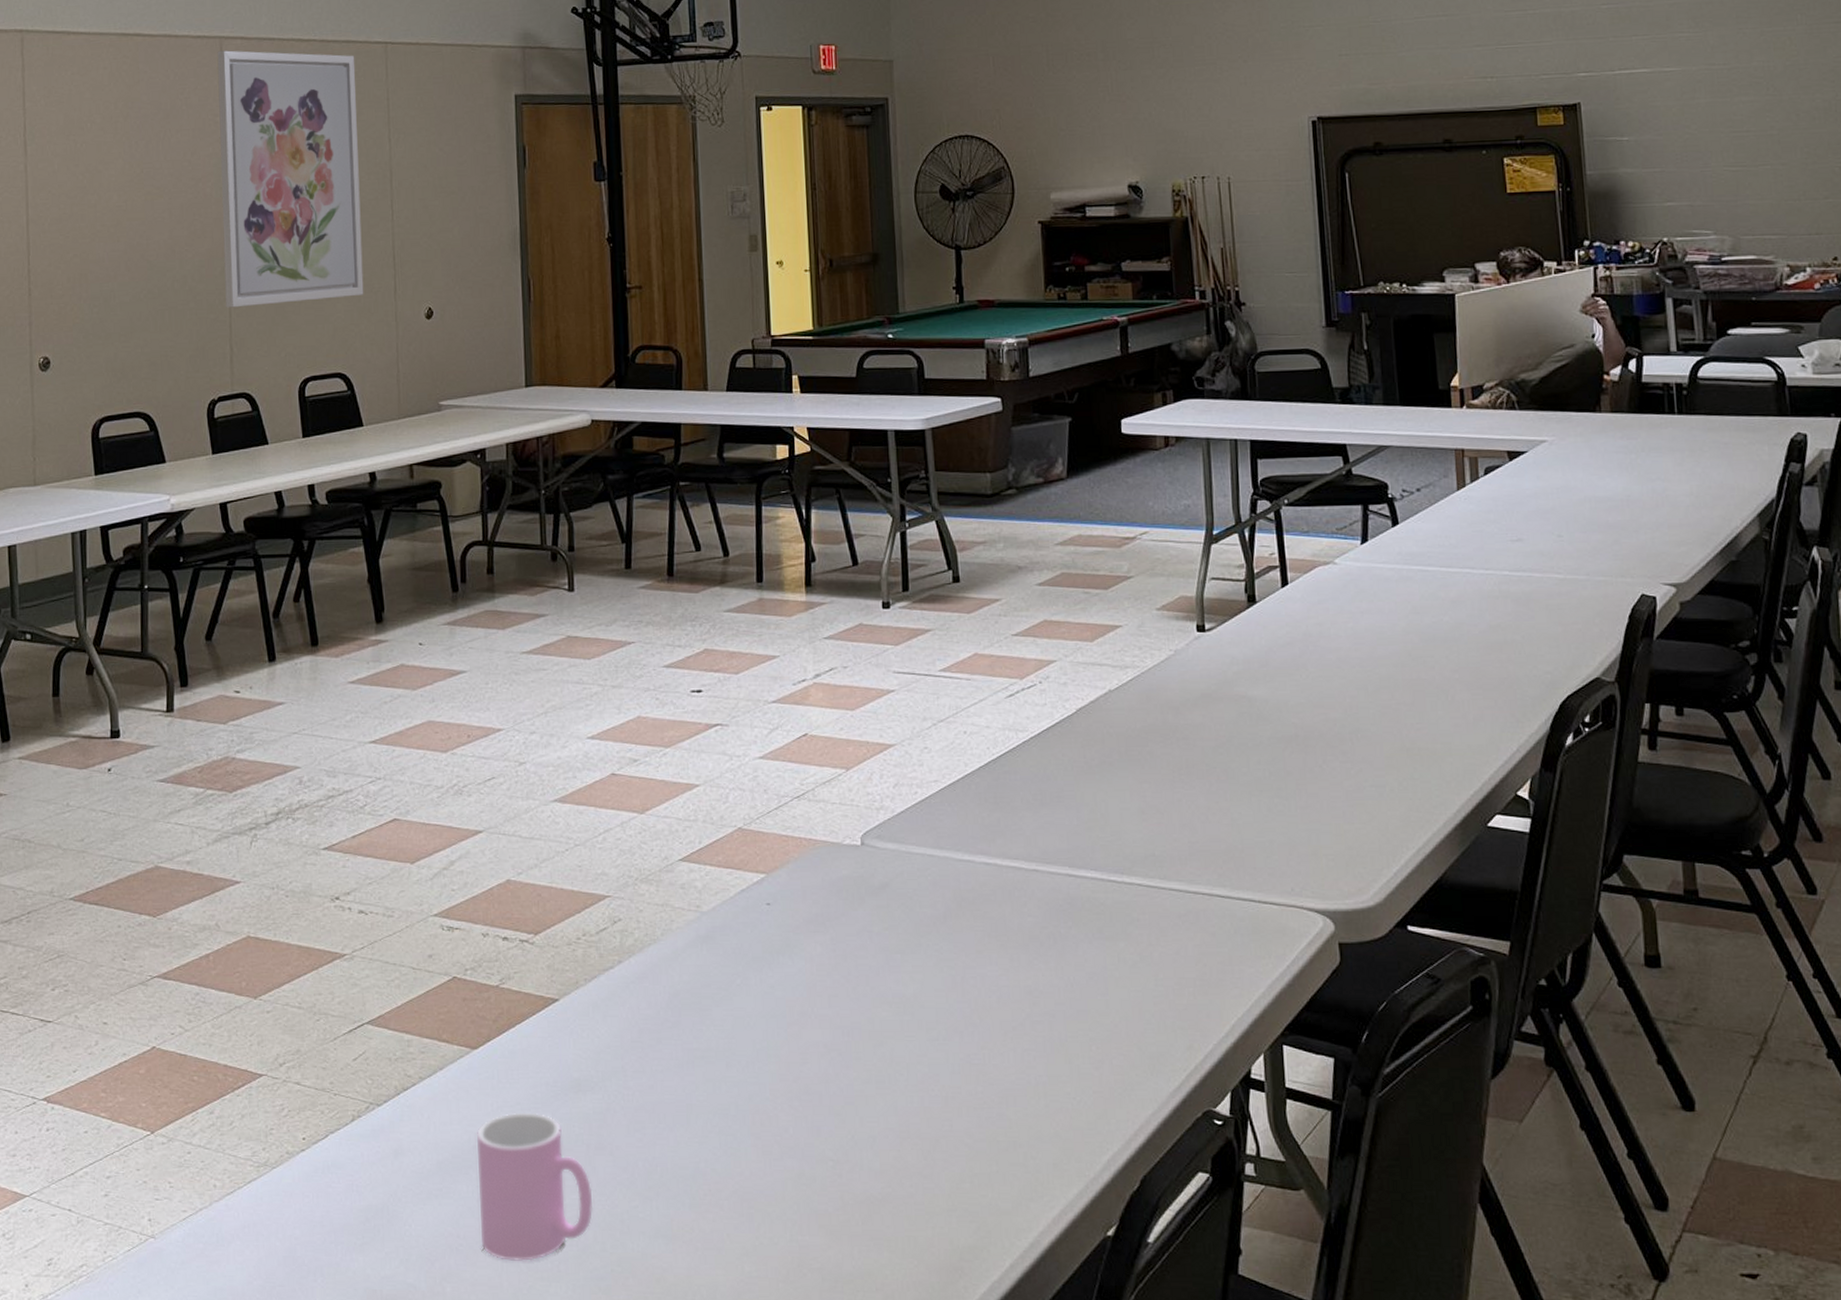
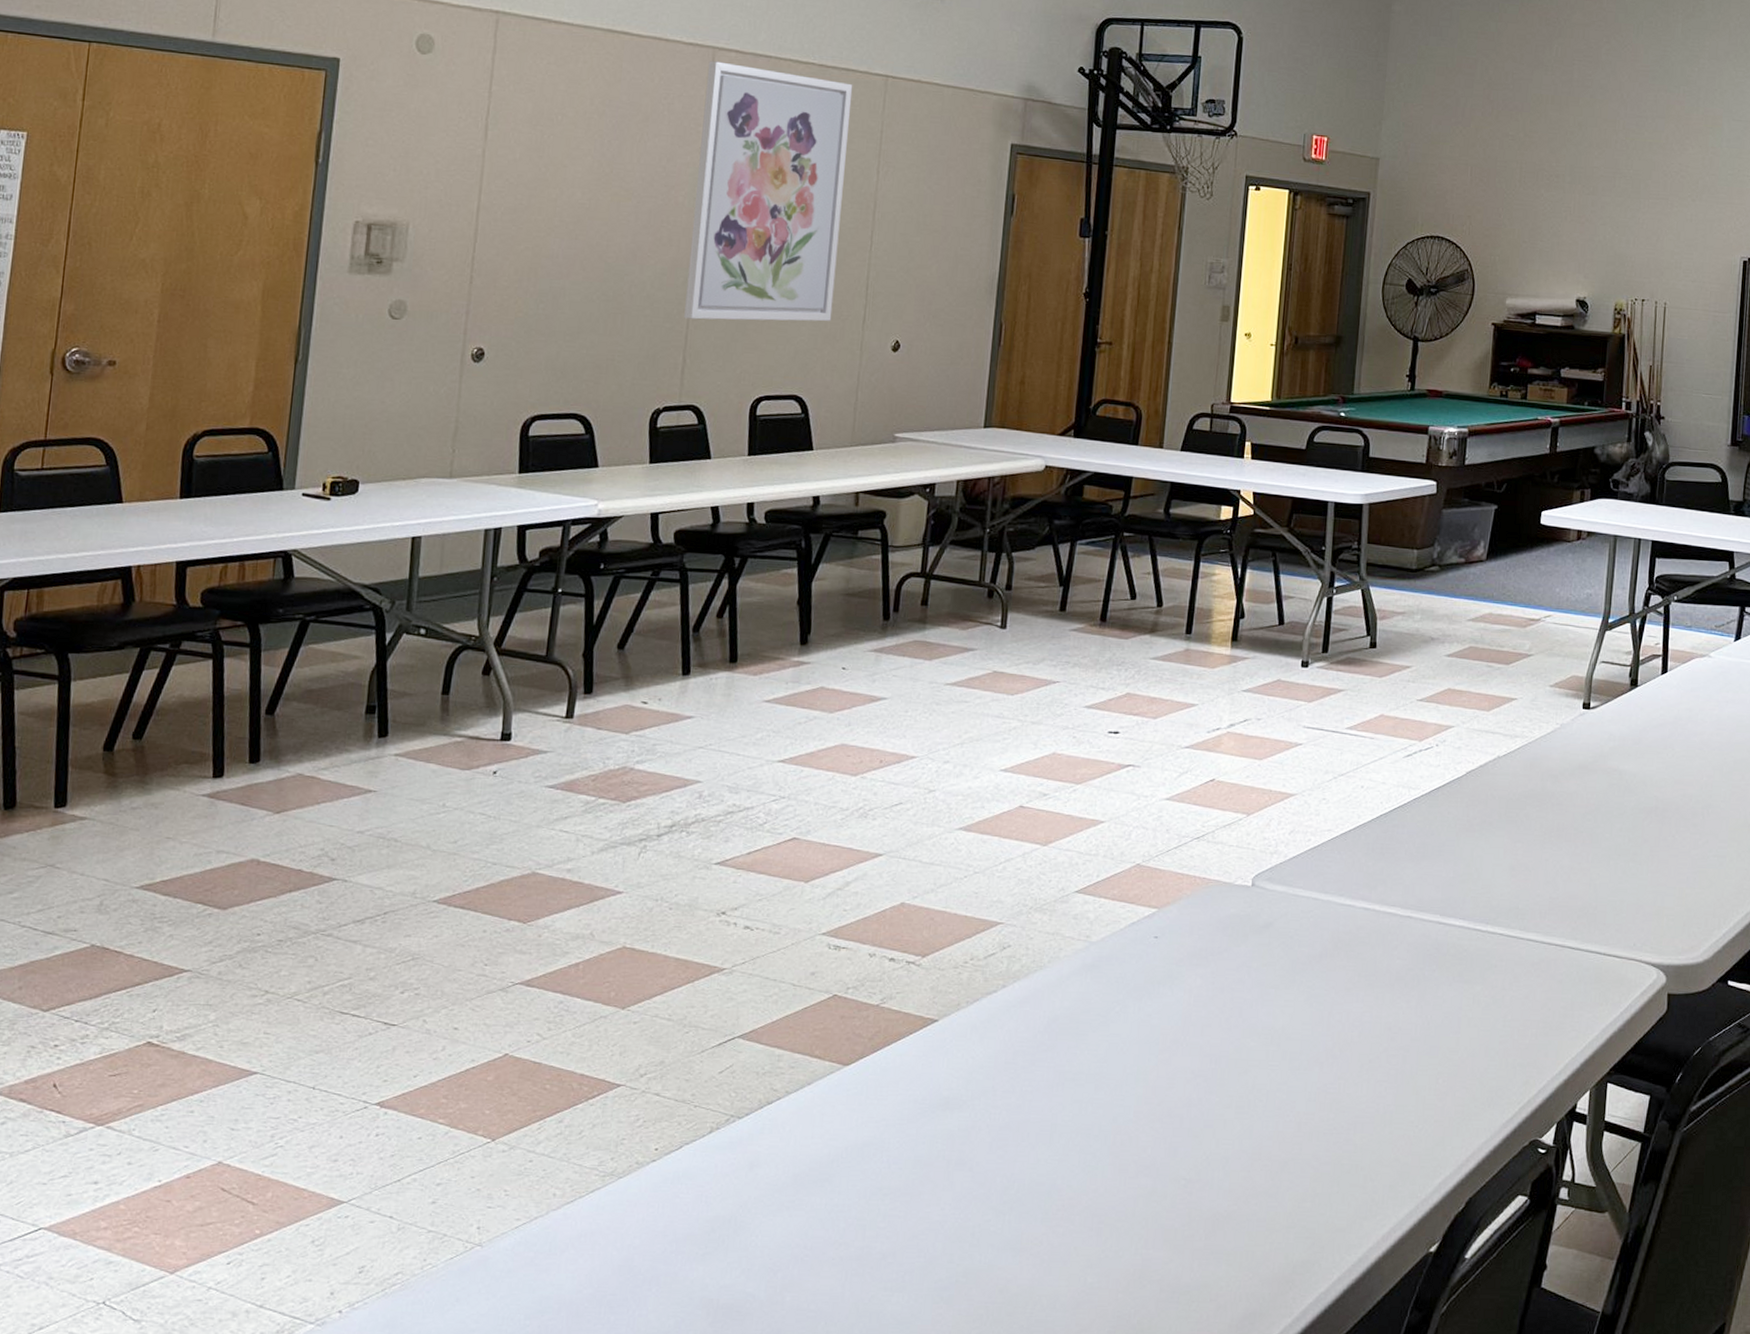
cup: present [476,1112,592,1261] -> none [827,1127,947,1272]

